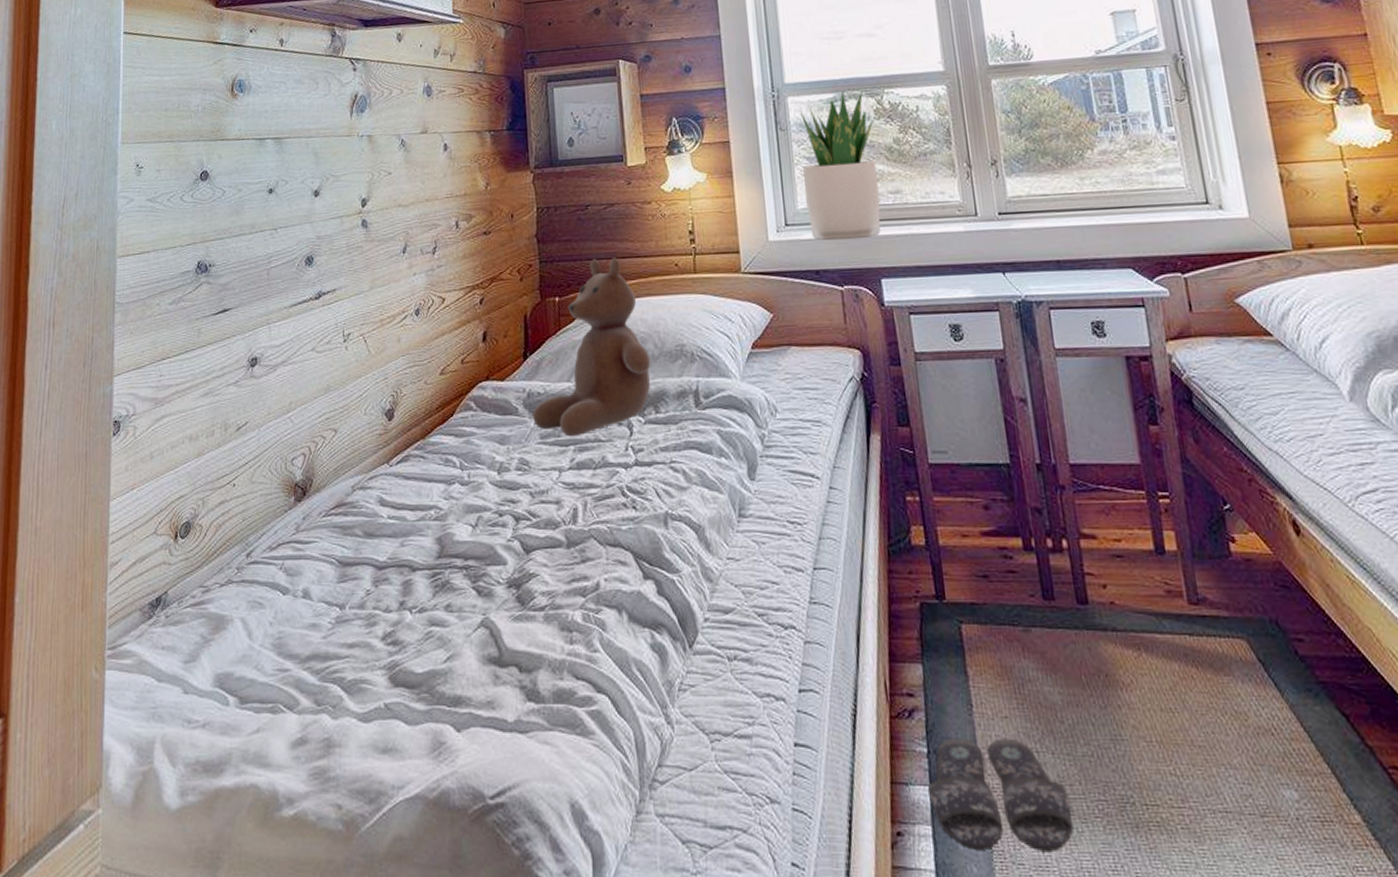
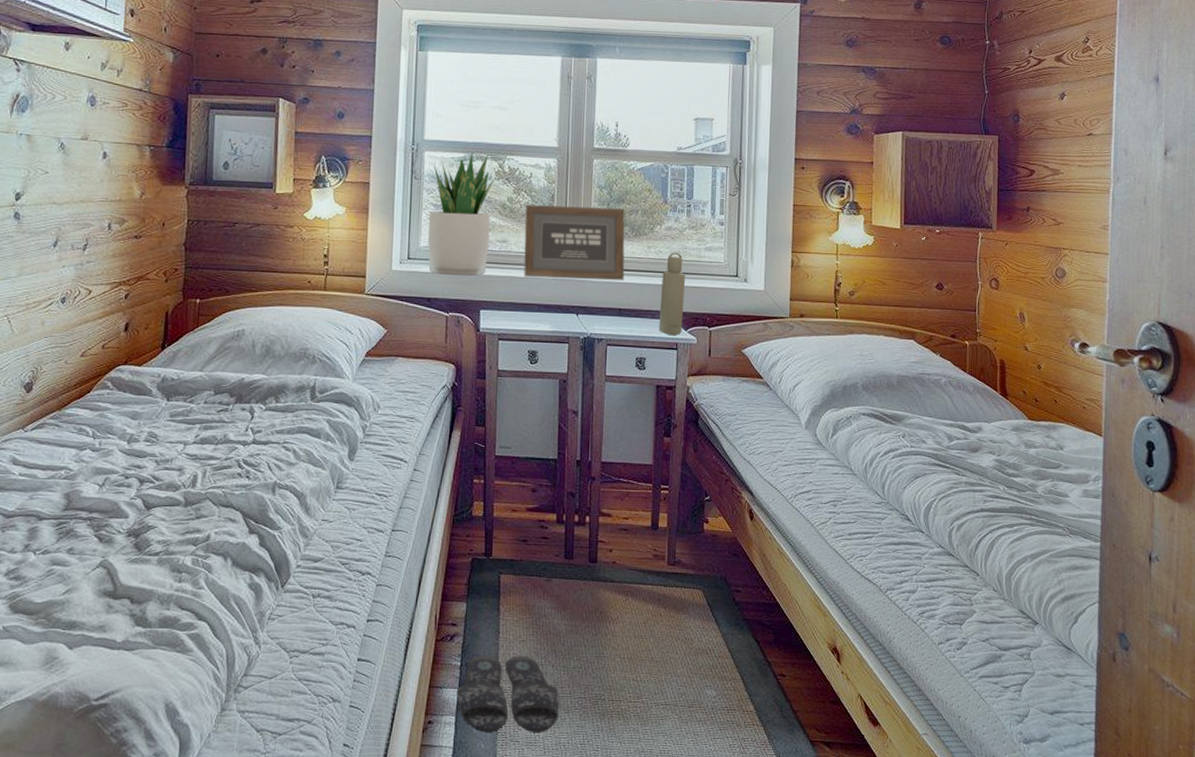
teddy bear: present [533,257,651,437] -> none [165,270,277,418]
picture frame: none [916,135,1057,233] -> present [523,204,625,281]
bottle: none [1105,180,1146,288] -> present [659,251,686,335]

